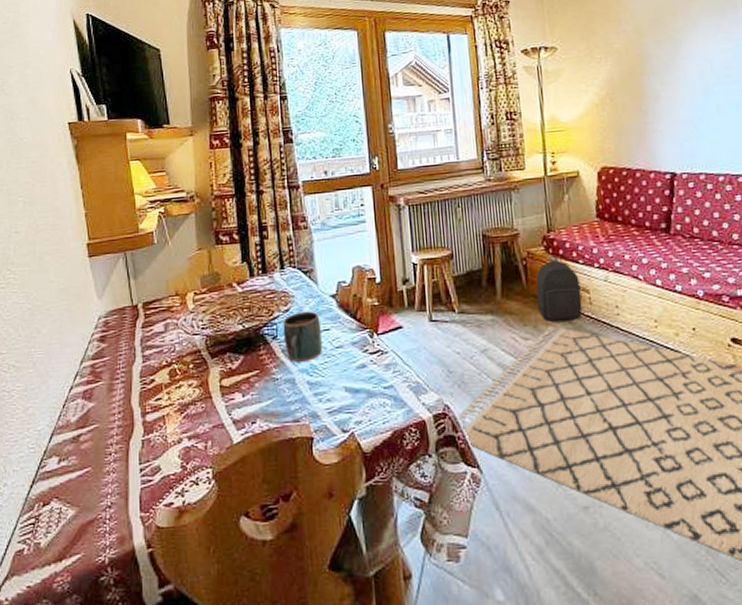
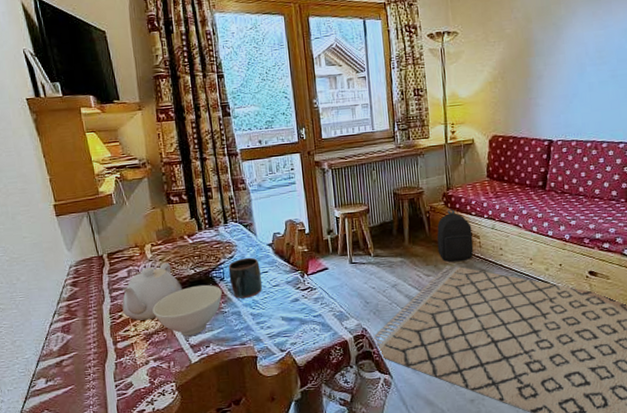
teapot: none [155,315,228,387] -> present [121,262,183,321]
bowl: none [190,343,274,408] -> present [152,284,222,336]

